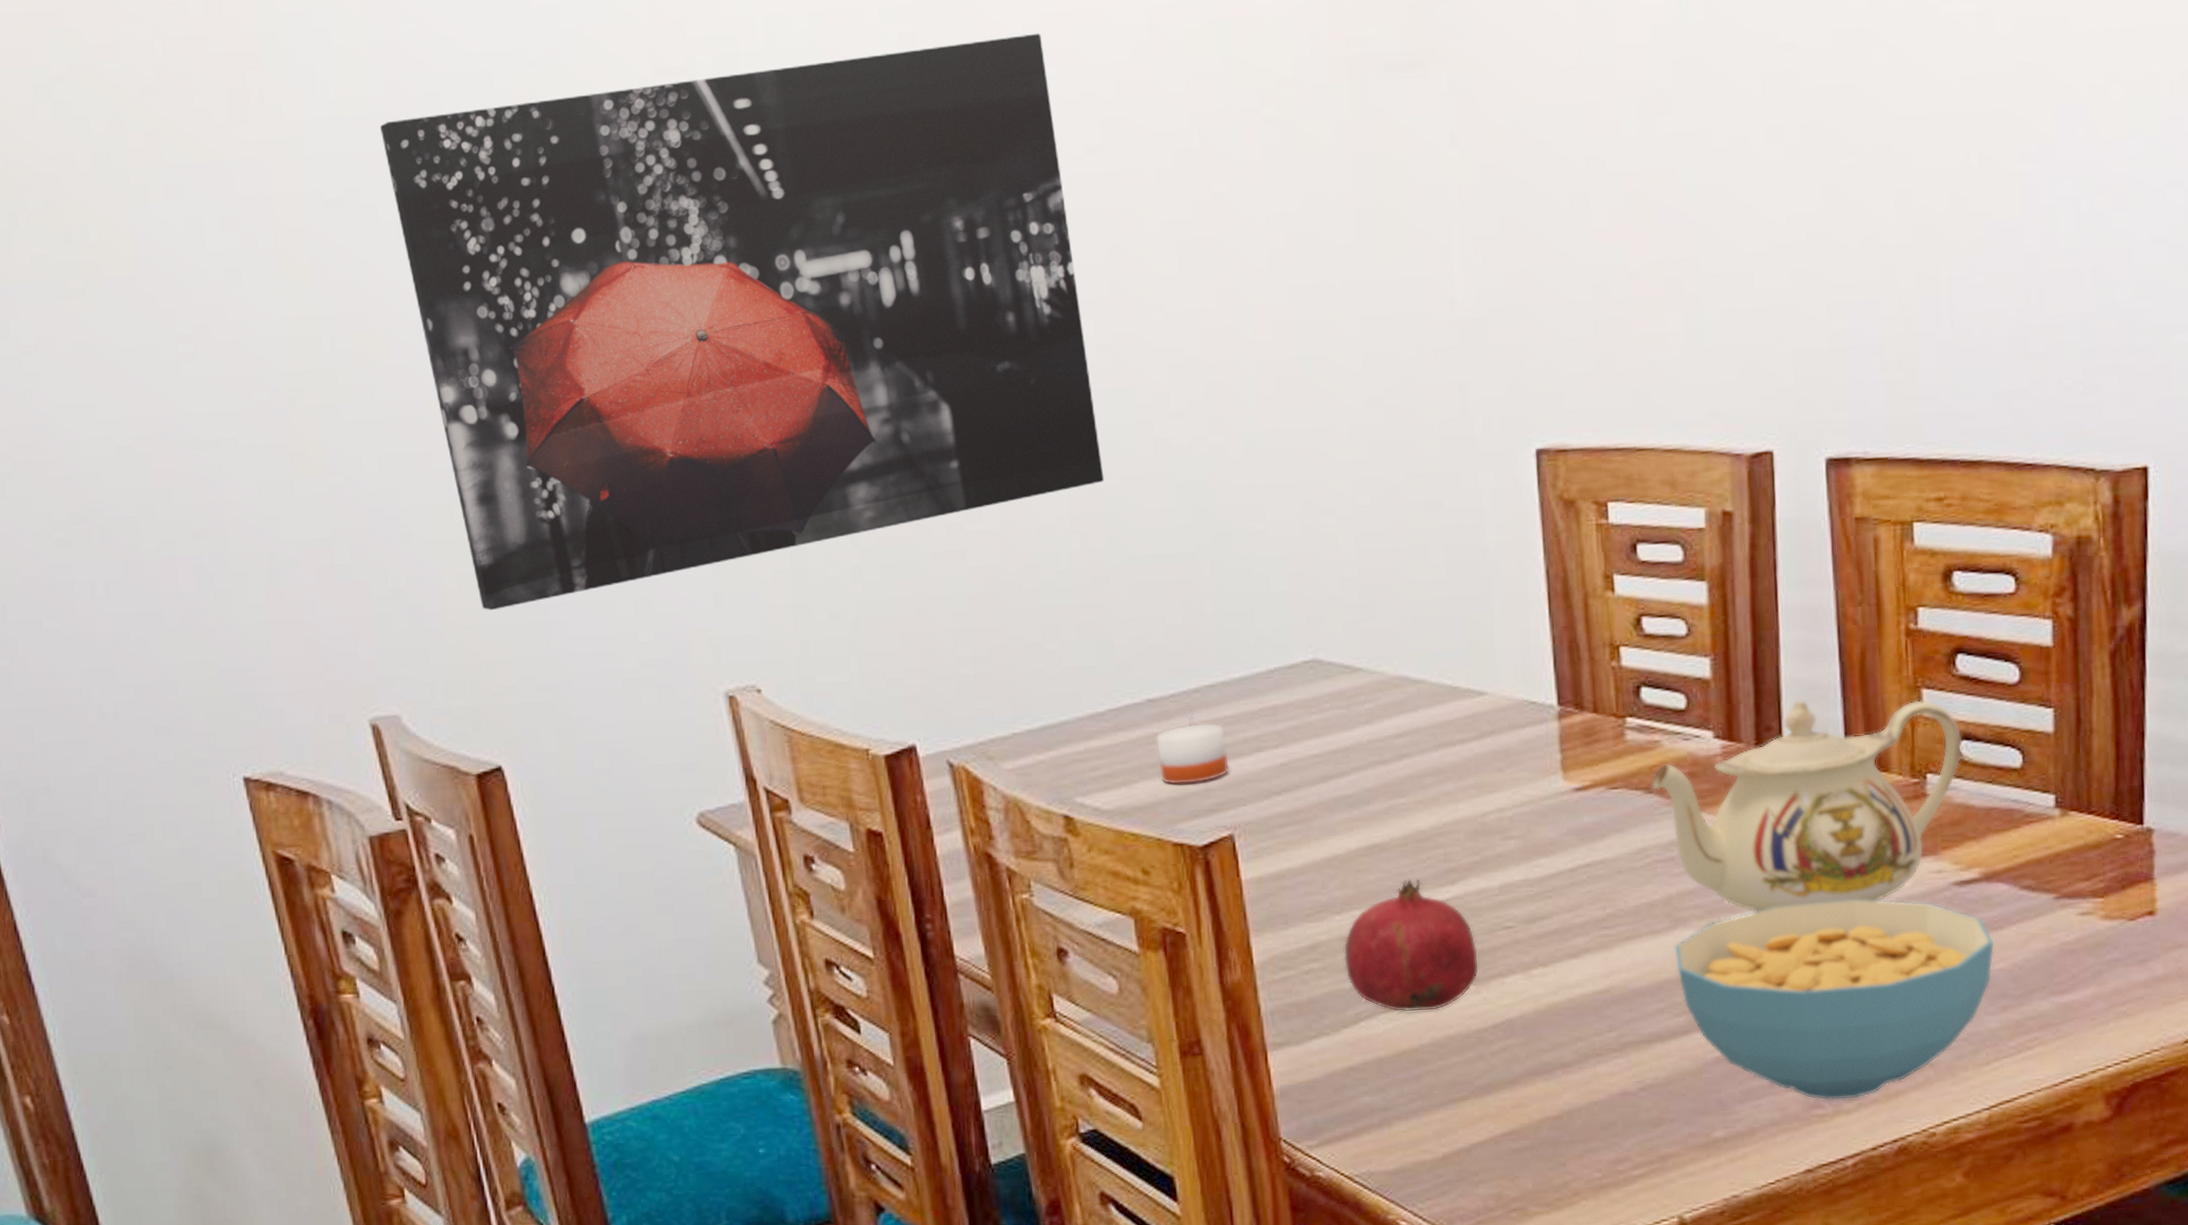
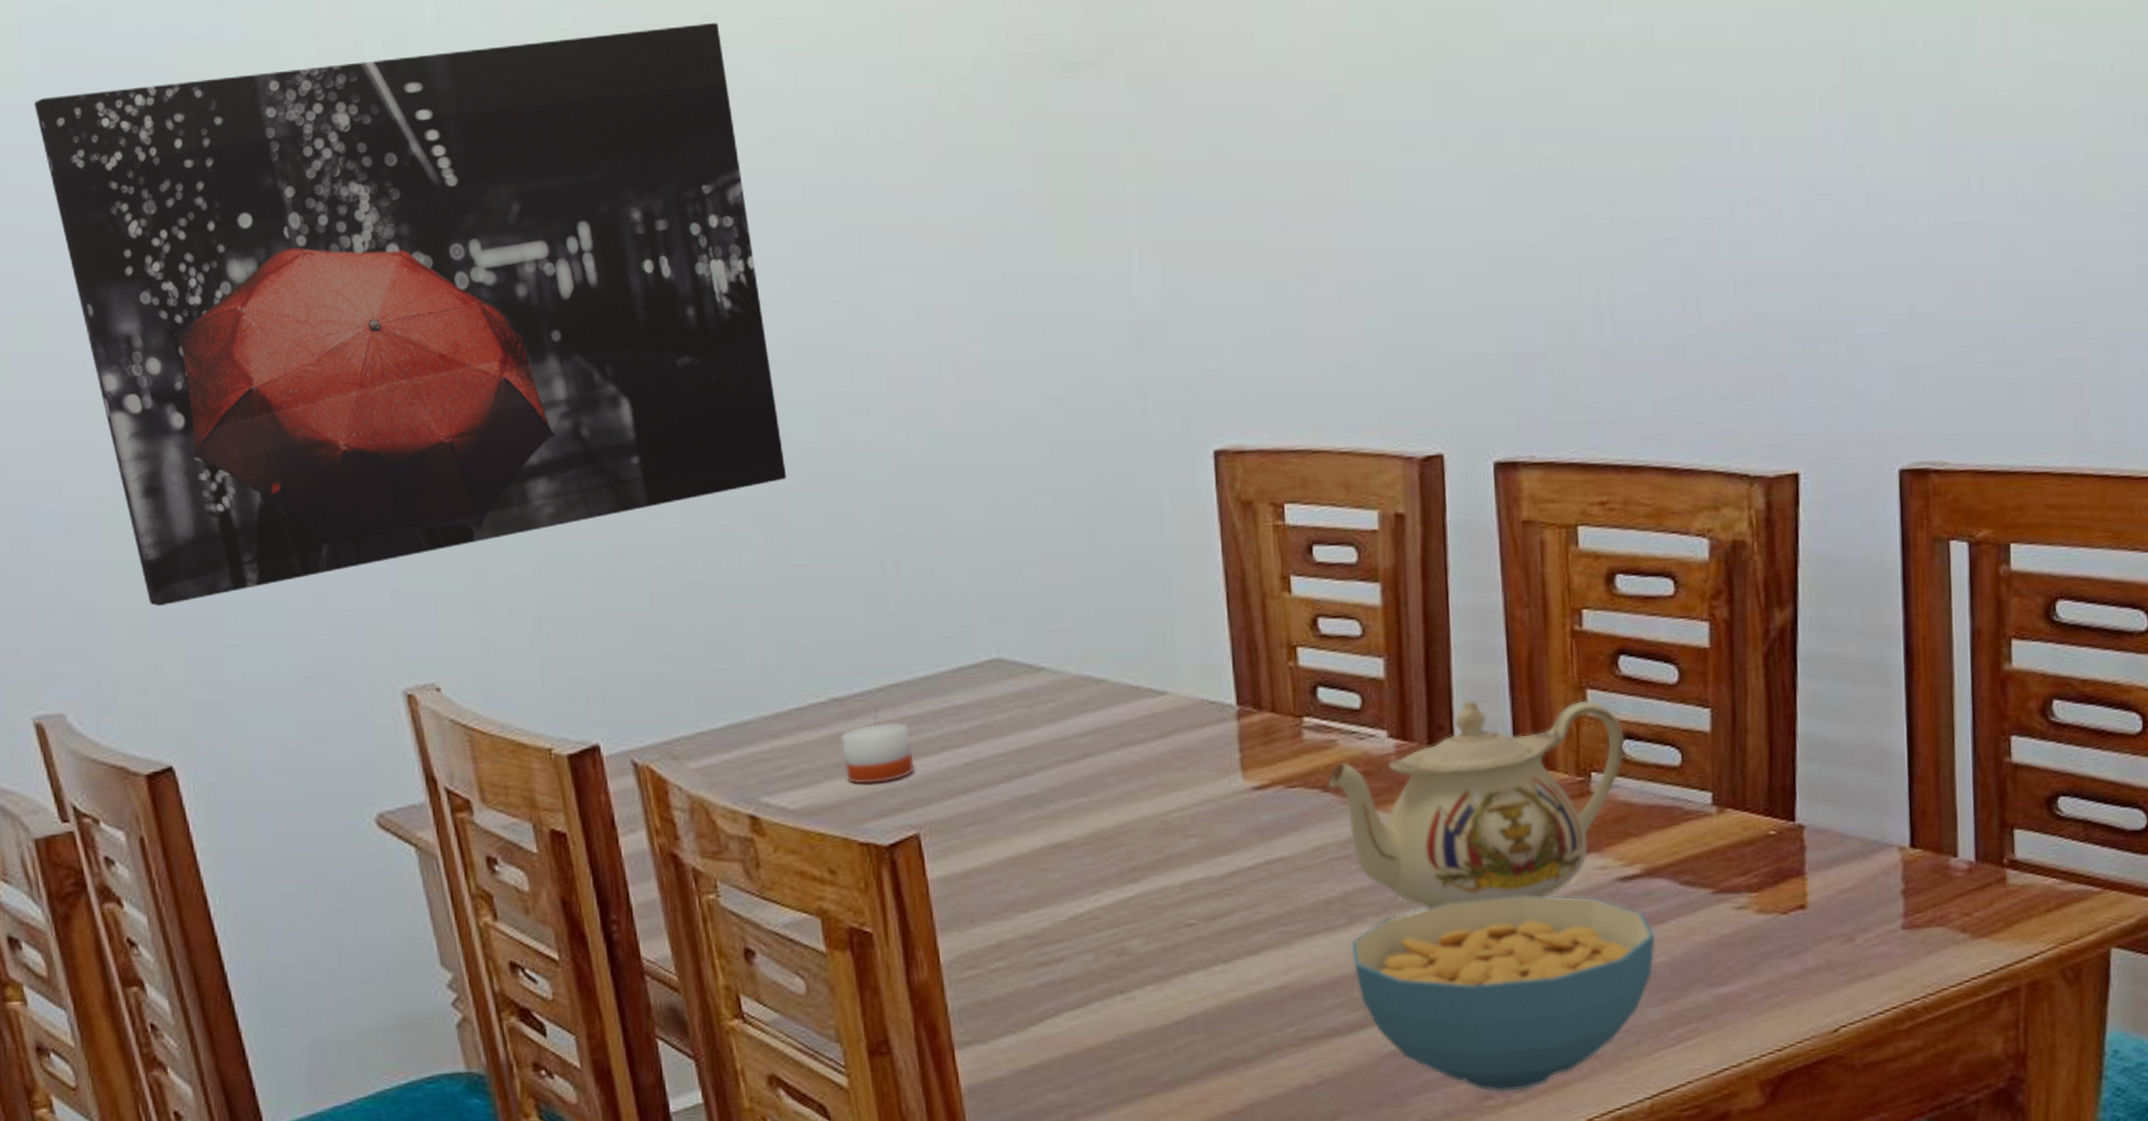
fruit: present [1343,879,1480,1012] -> none [1028,877,1162,1010]

